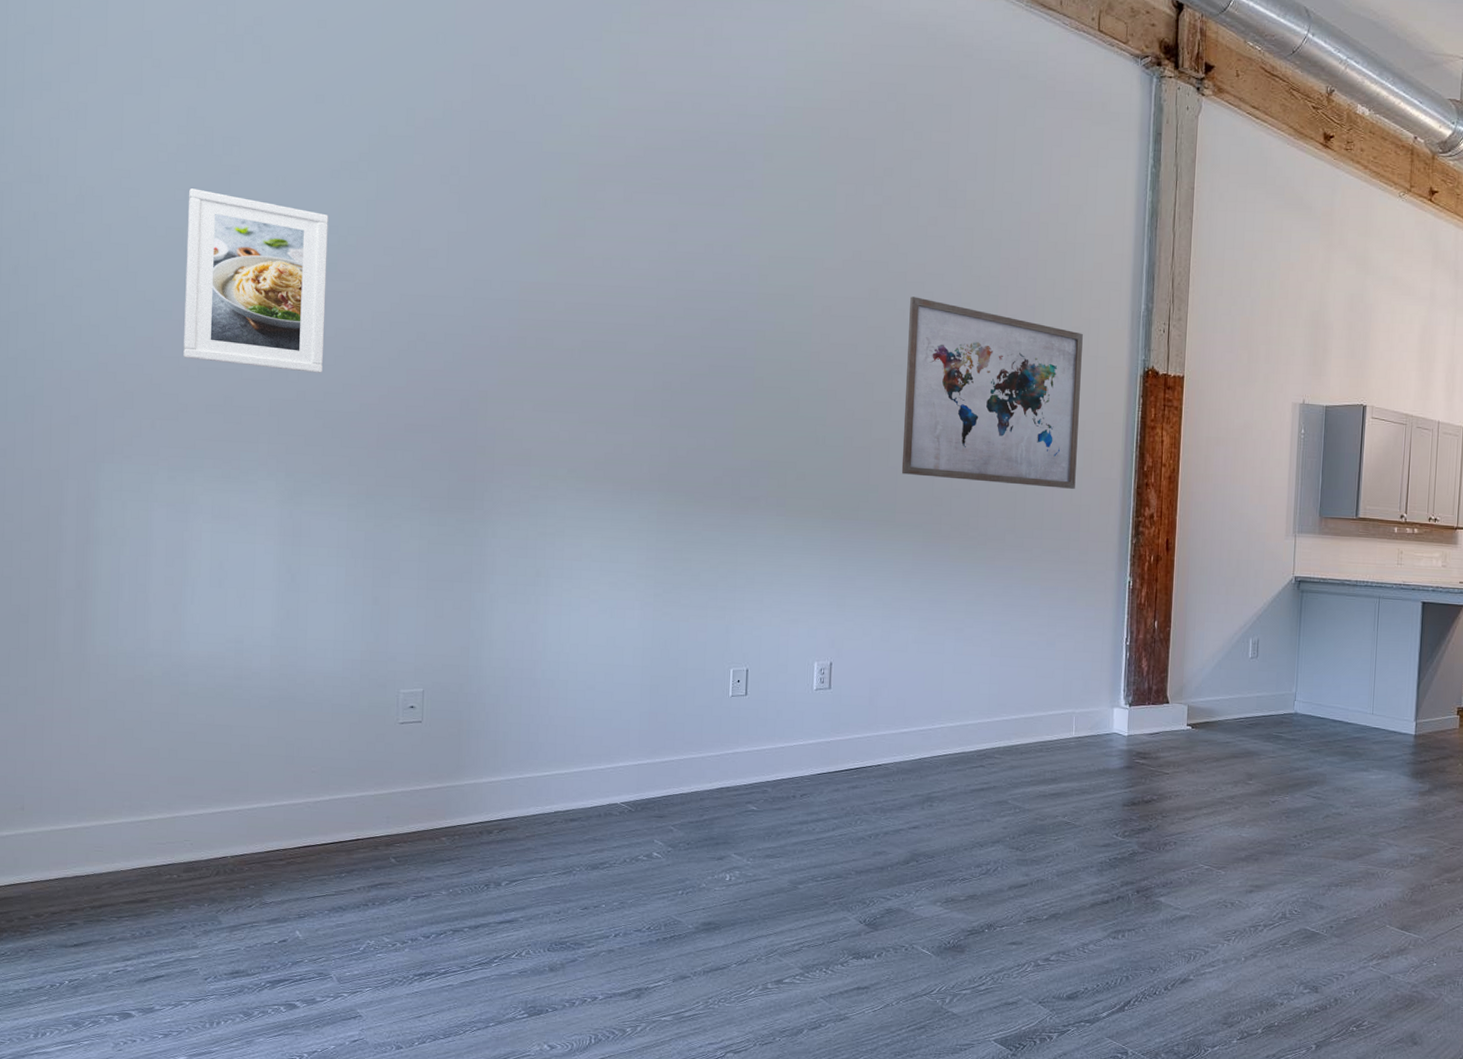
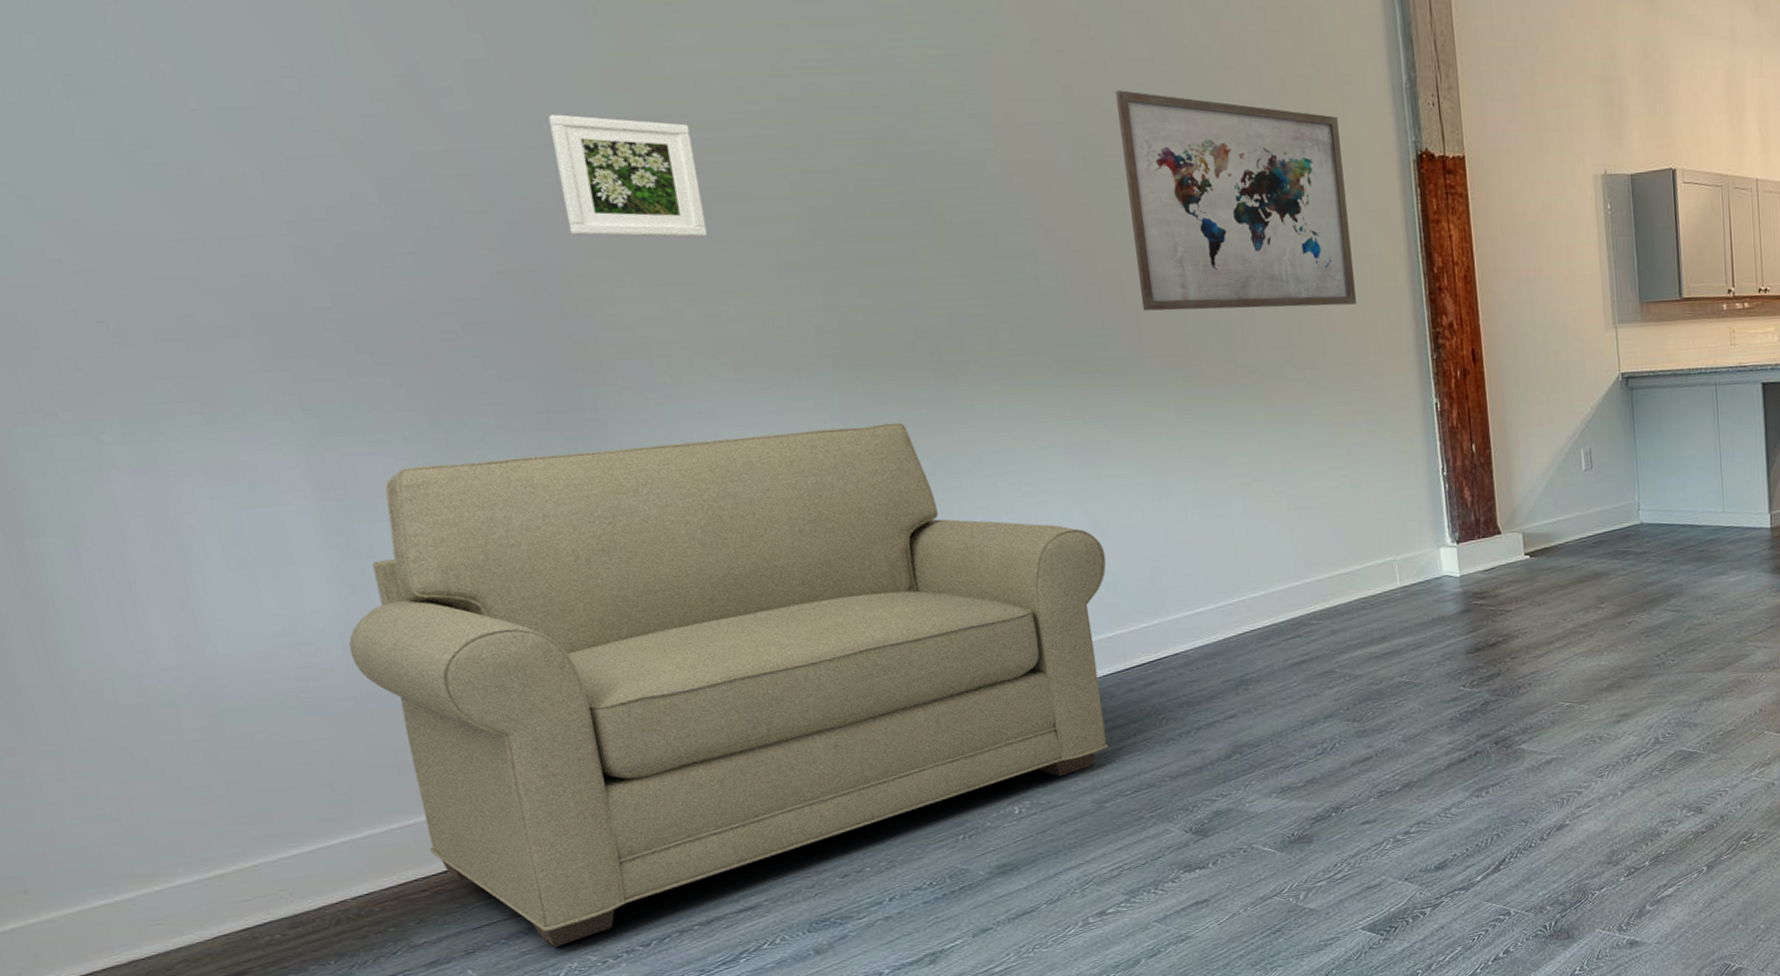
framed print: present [183,188,328,373] -> none [41,30,321,271]
sofa: none [275,527,837,926] -> present [348,422,1108,948]
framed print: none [493,276,592,378] -> present [548,114,708,238]

